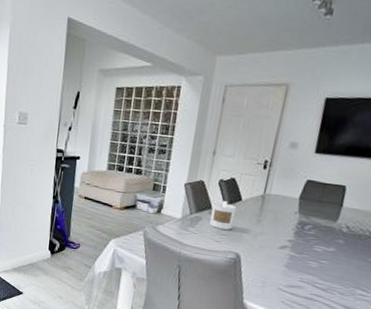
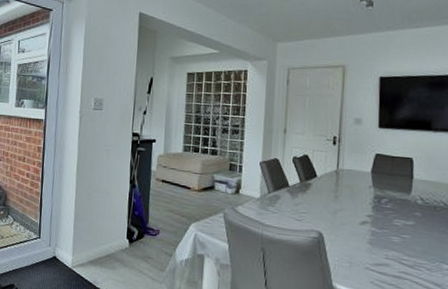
candle: present [209,201,237,230] -> none [288,178,313,208]

